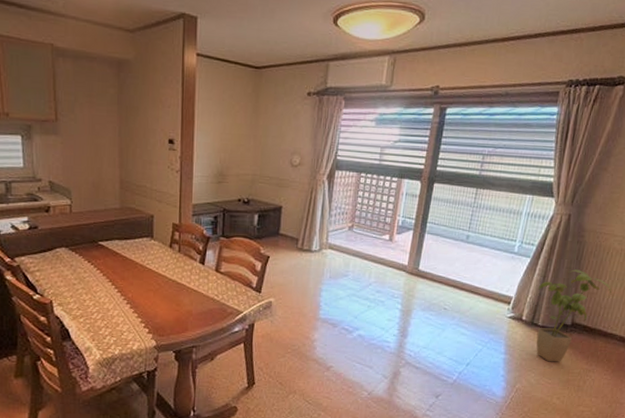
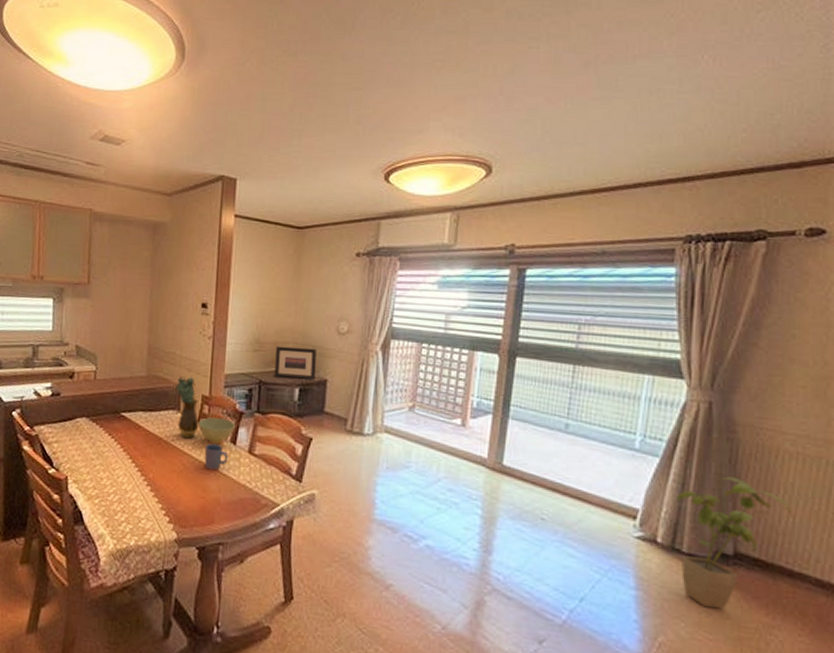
vase: none [148,206,171,262] -> present [175,375,199,439]
bowl: none [170,242,204,265] -> present [198,417,236,445]
mug: none [177,265,198,288] -> present [204,443,228,471]
picture frame: none [236,177,273,207] -> present [274,346,317,380]

